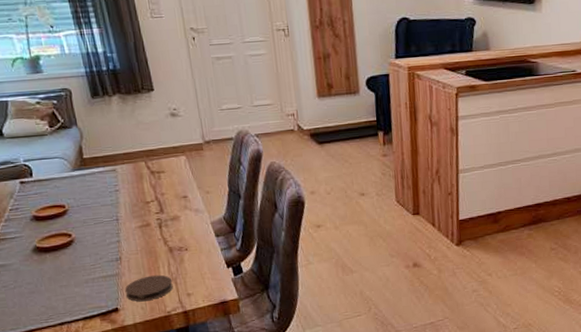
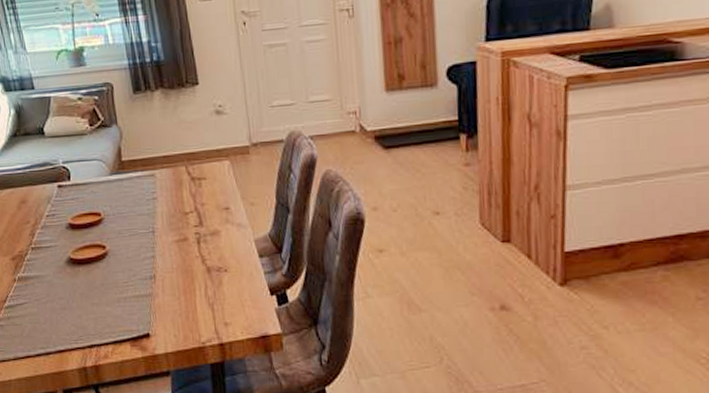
coaster: present [125,274,173,302] -> none [157,298,210,328]

